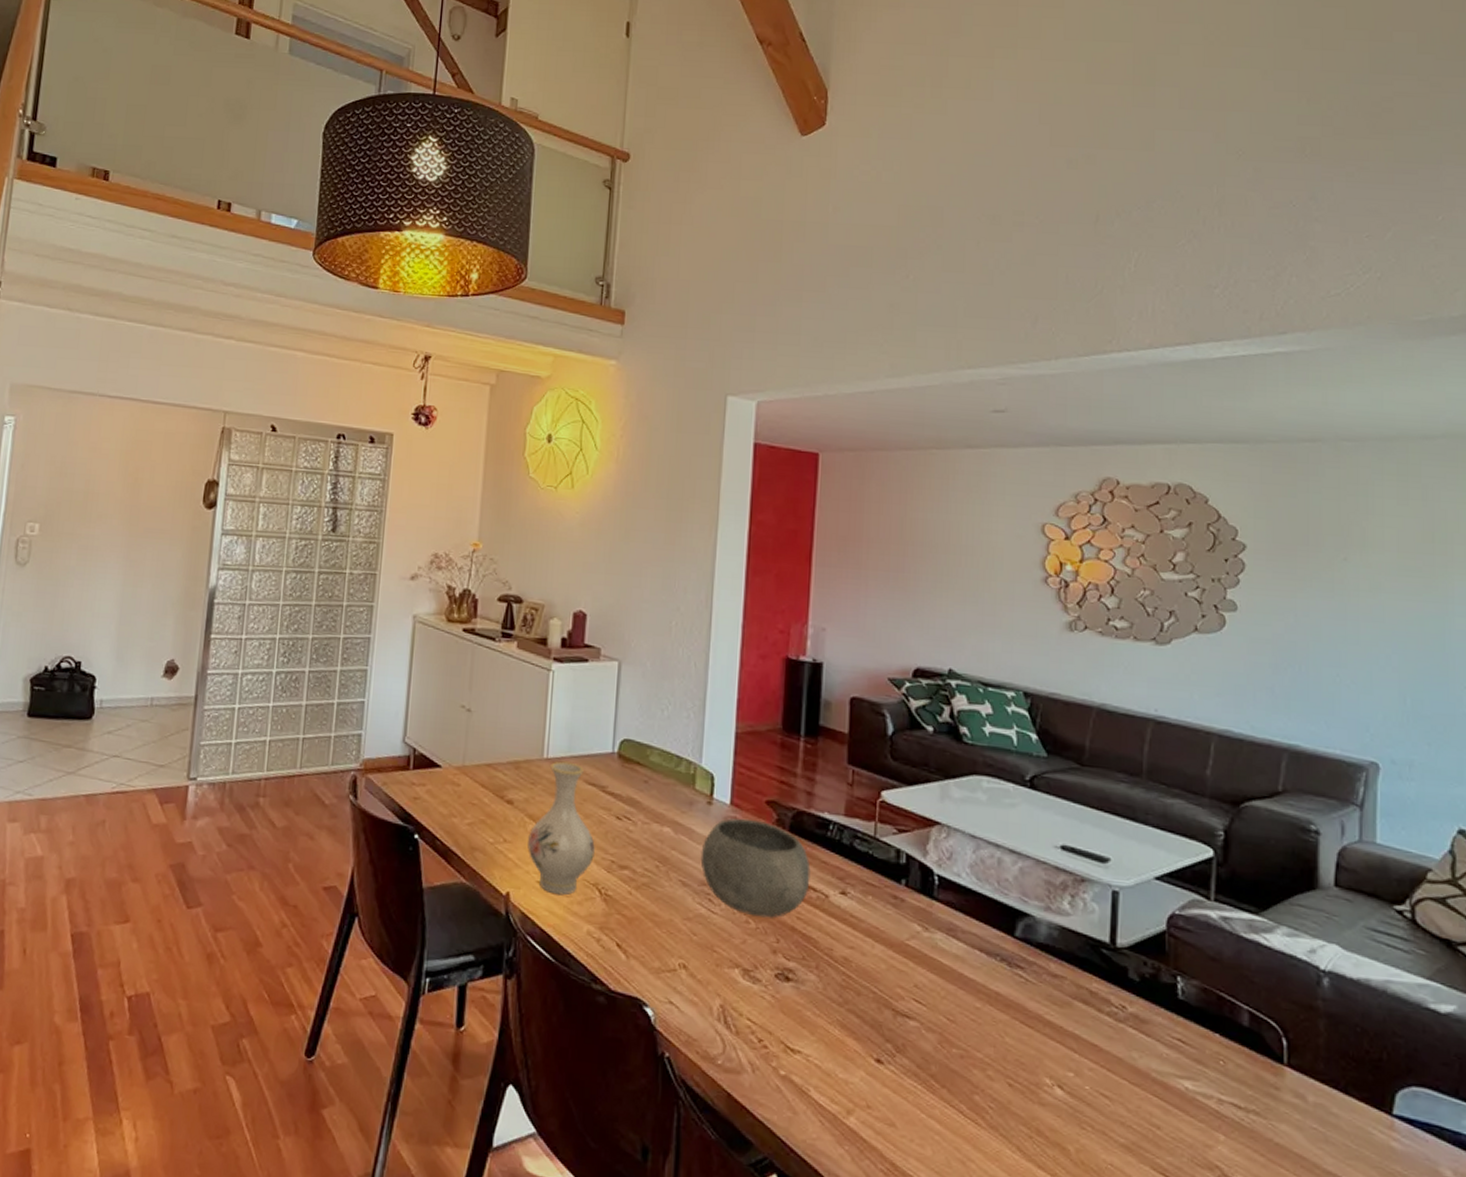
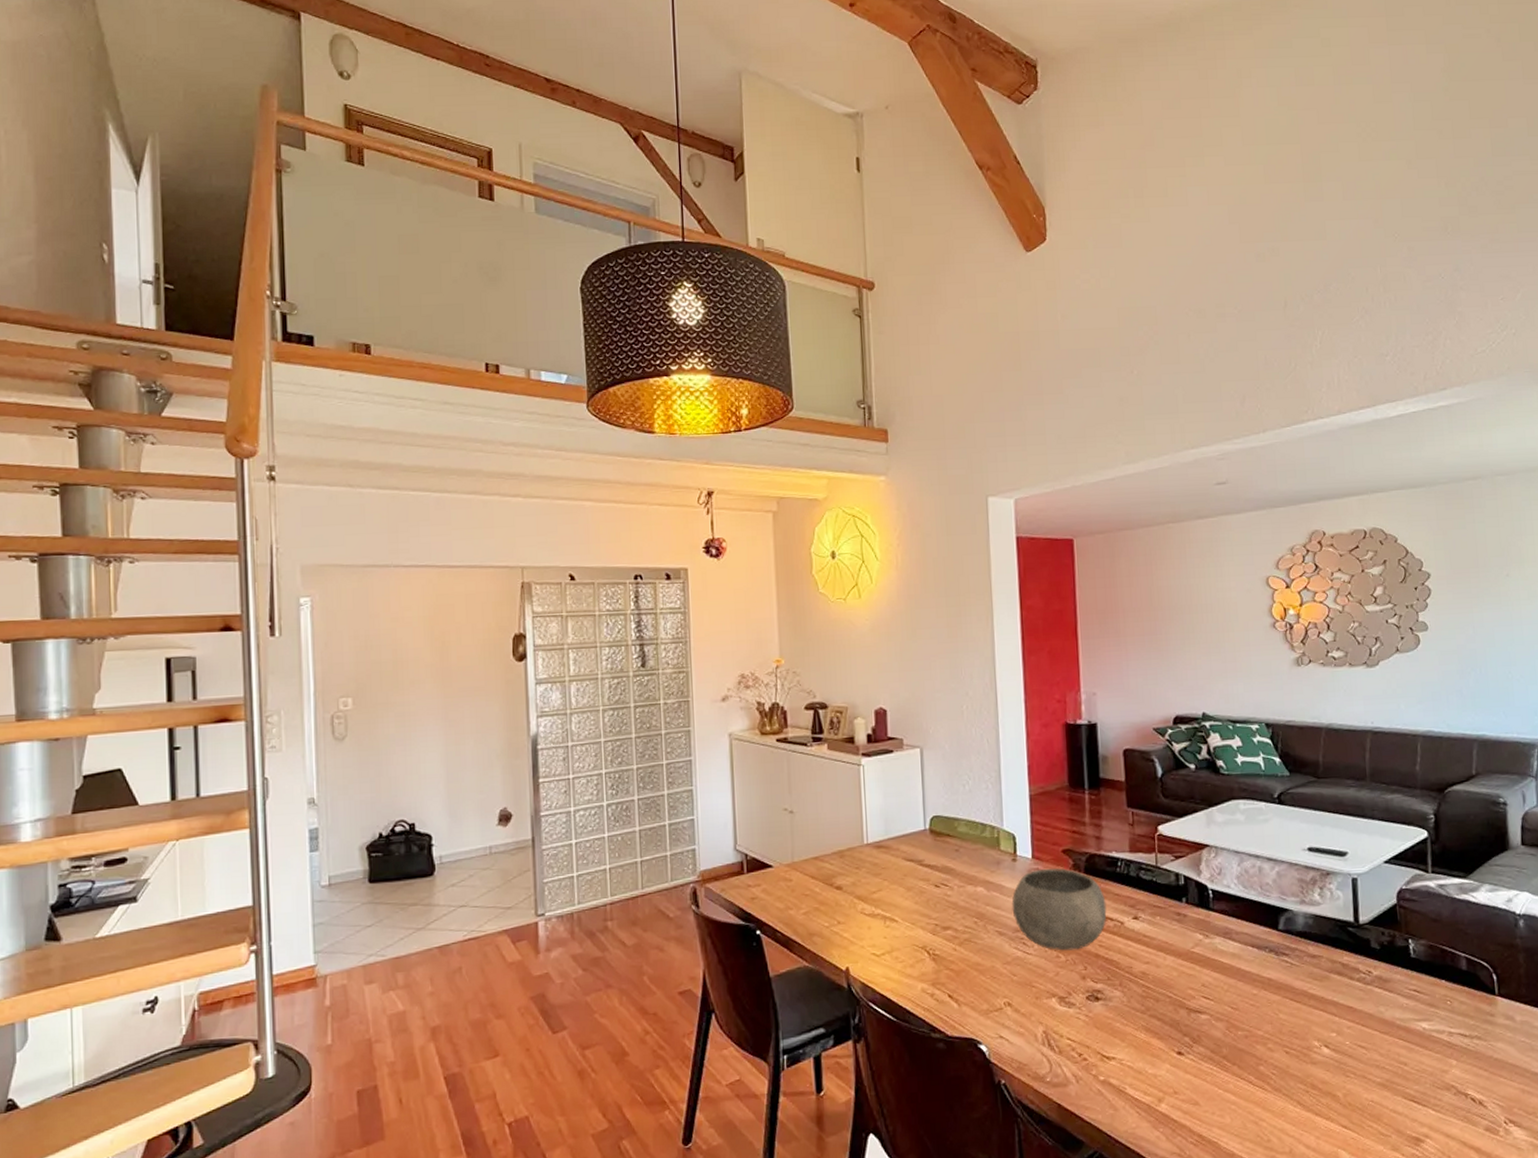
vase: present [528,761,595,896] -> none [859,843,920,962]

